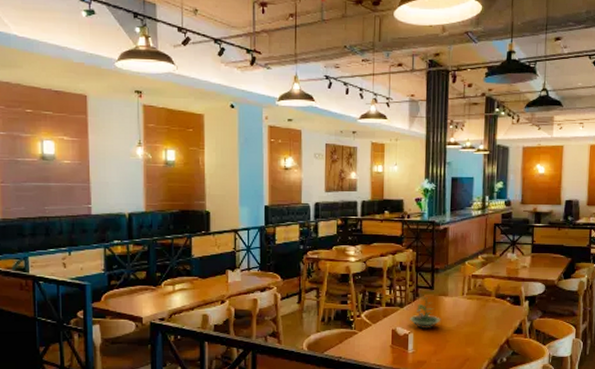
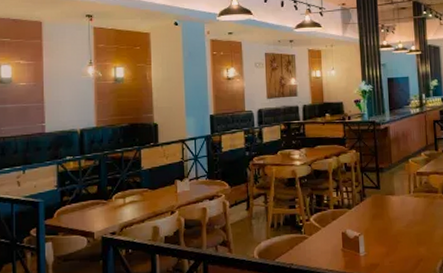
terrarium: present [409,297,441,330] -> none [358,197,390,231]

